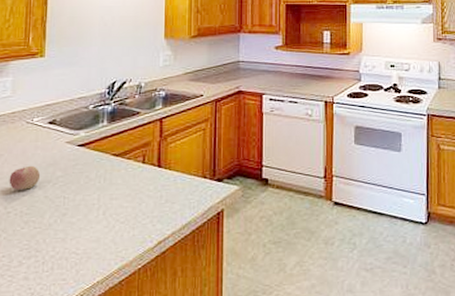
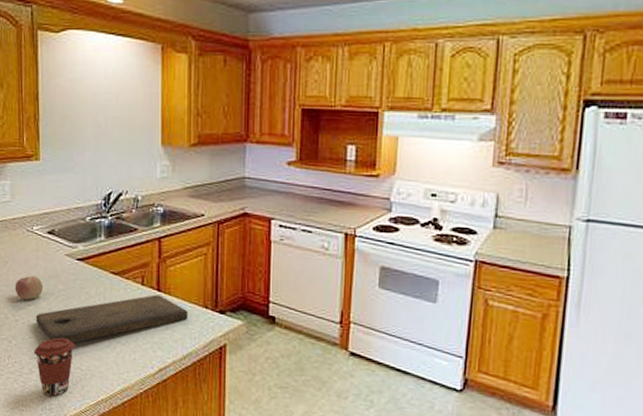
coffee cup: none [26,224,72,287] -> present [34,337,76,397]
cutting board: none [30,171,188,229] -> present [35,294,189,343]

